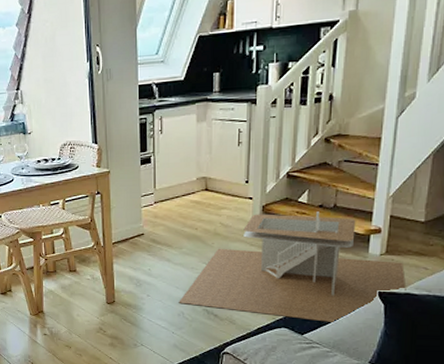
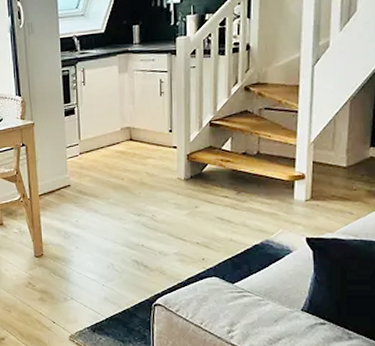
coffee table: present [179,211,407,324] -> none [108,159,333,271]

